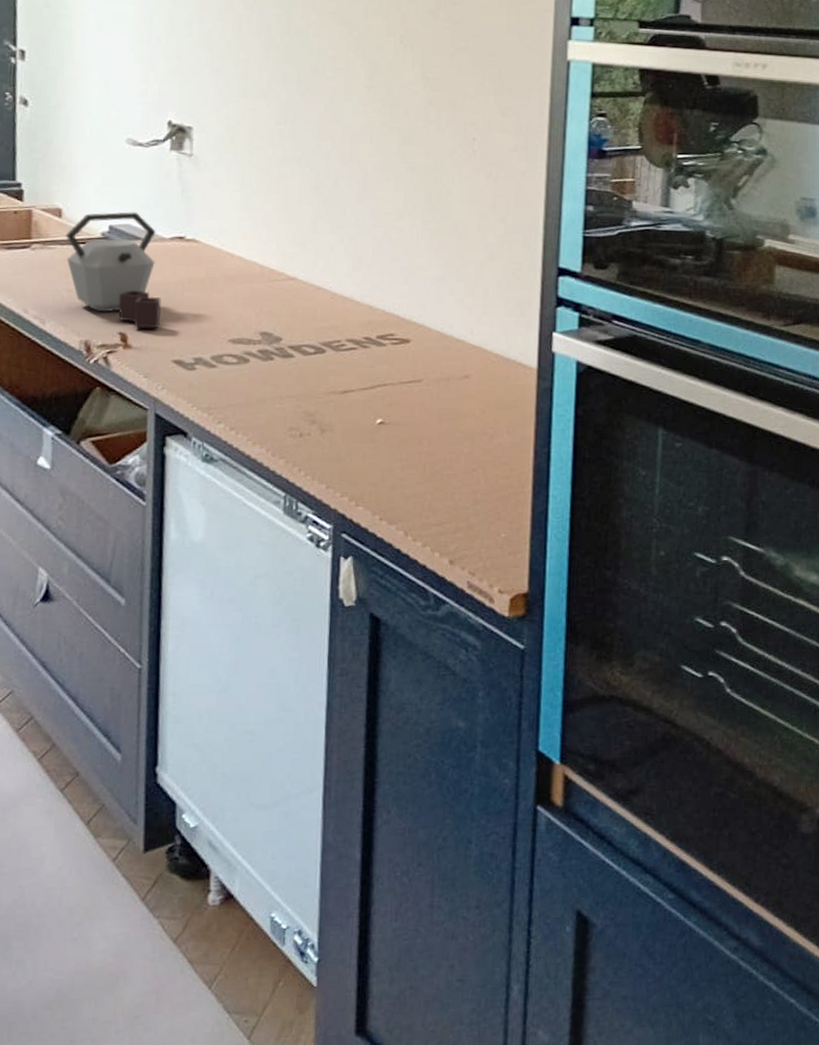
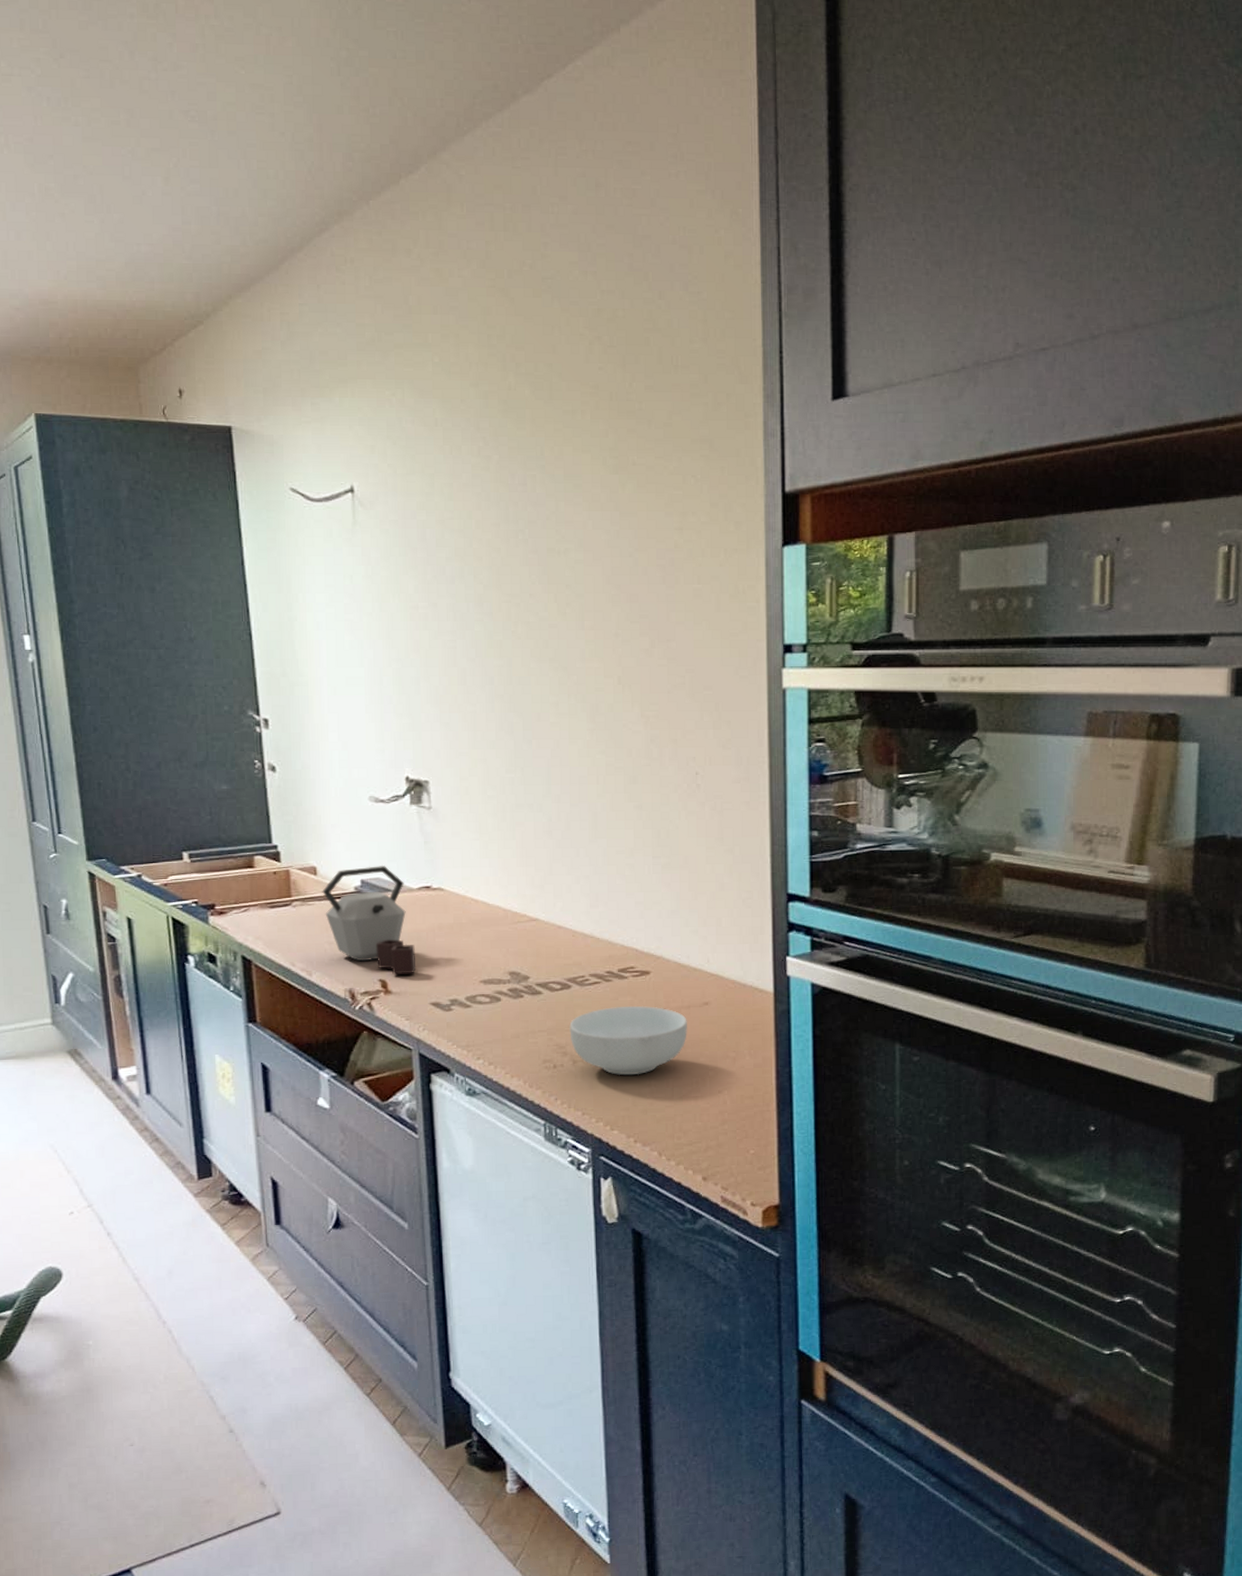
cereal bowl: none [320,374,445,449] -> present [569,1005,687,1076]

